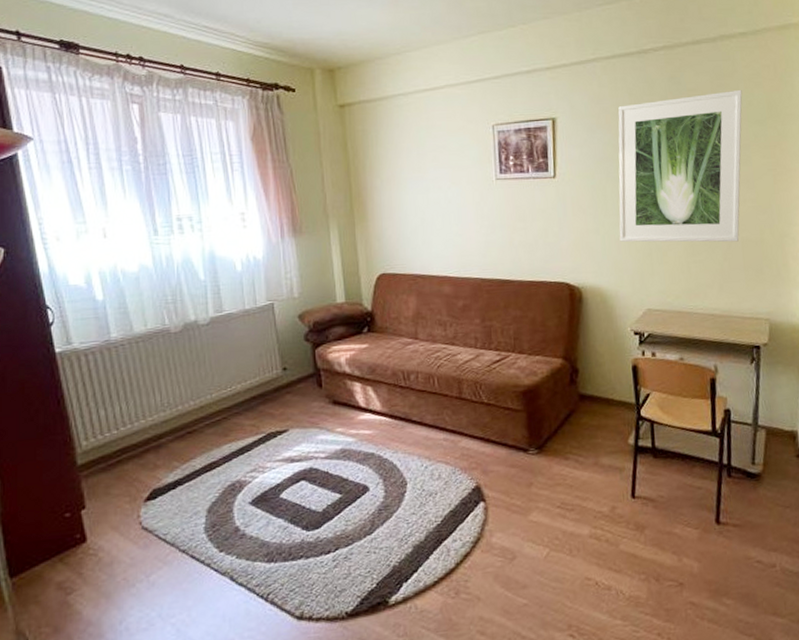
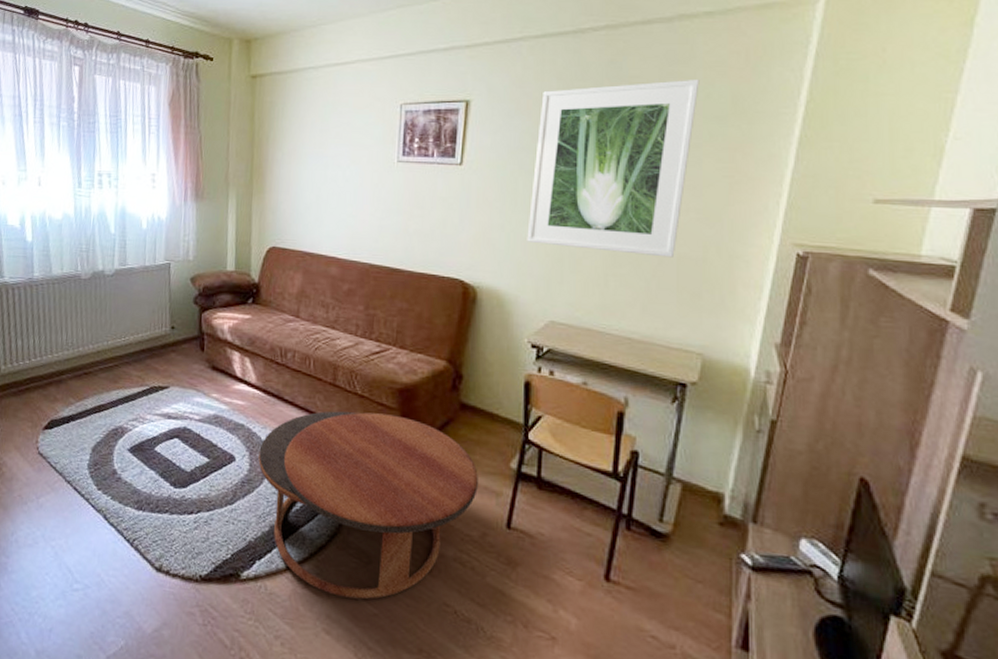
coffee table: none [393,416,603,597] -> present [258,411,478,599]

